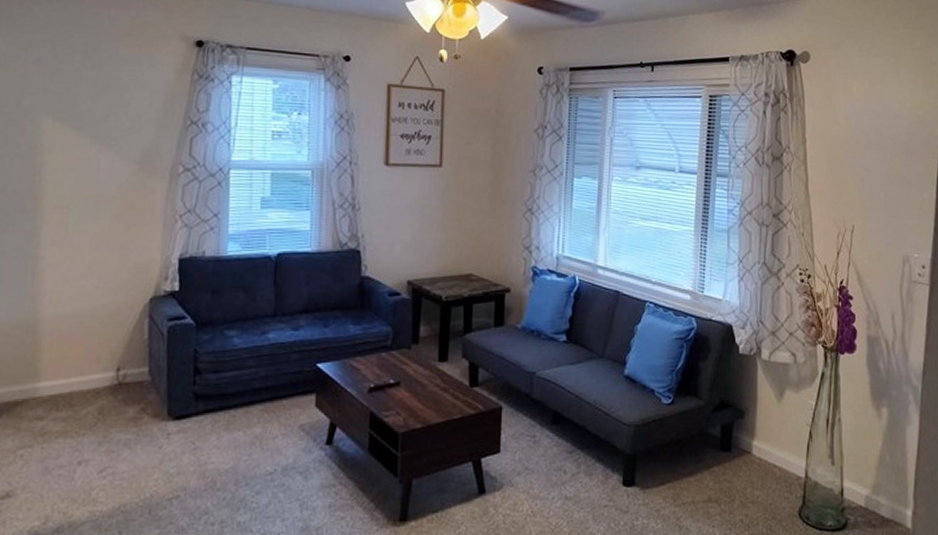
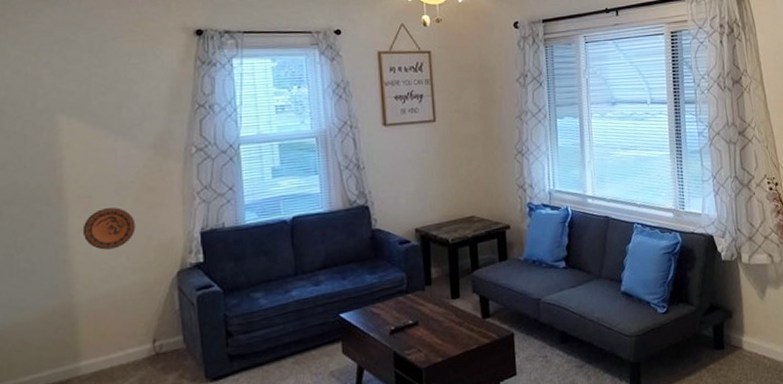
decorative plate: none [55,222,112,266] -> present [82,207,136,250]

